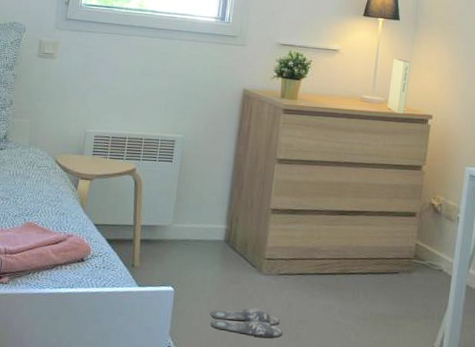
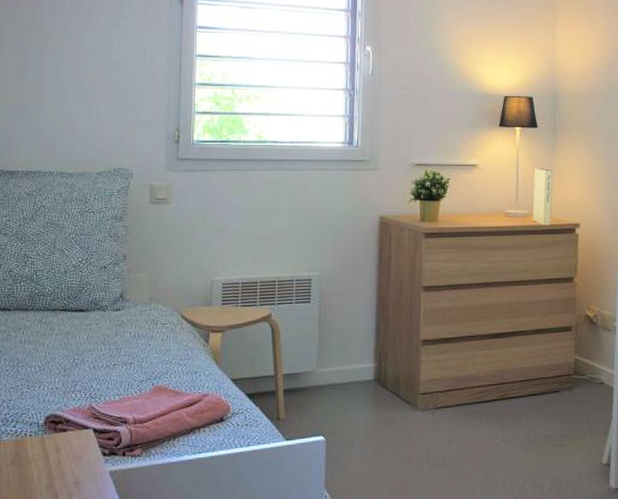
slippers: present [210,307,282,339] -> none [367,446,445,478]

